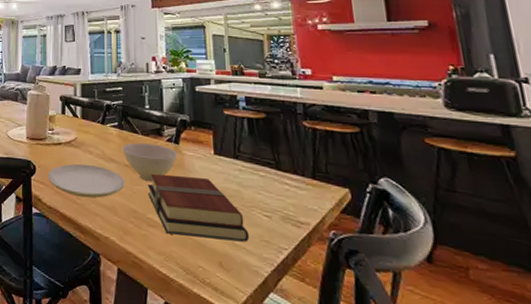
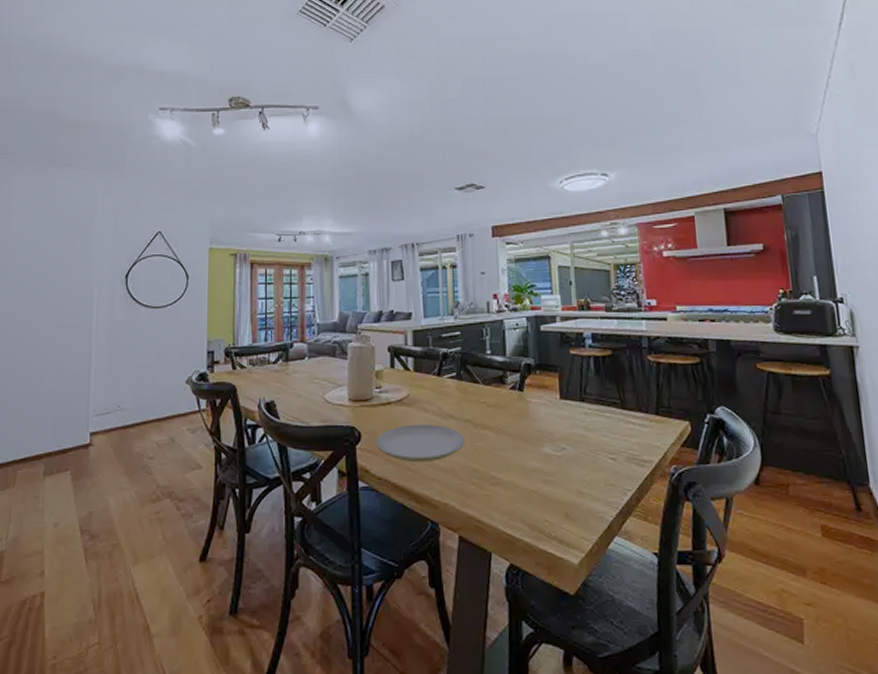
bowl: present [122,143,178,182] -> none [462,393,522,437]
books: present [148,173,250,242] -> none [491,426,595,491]

